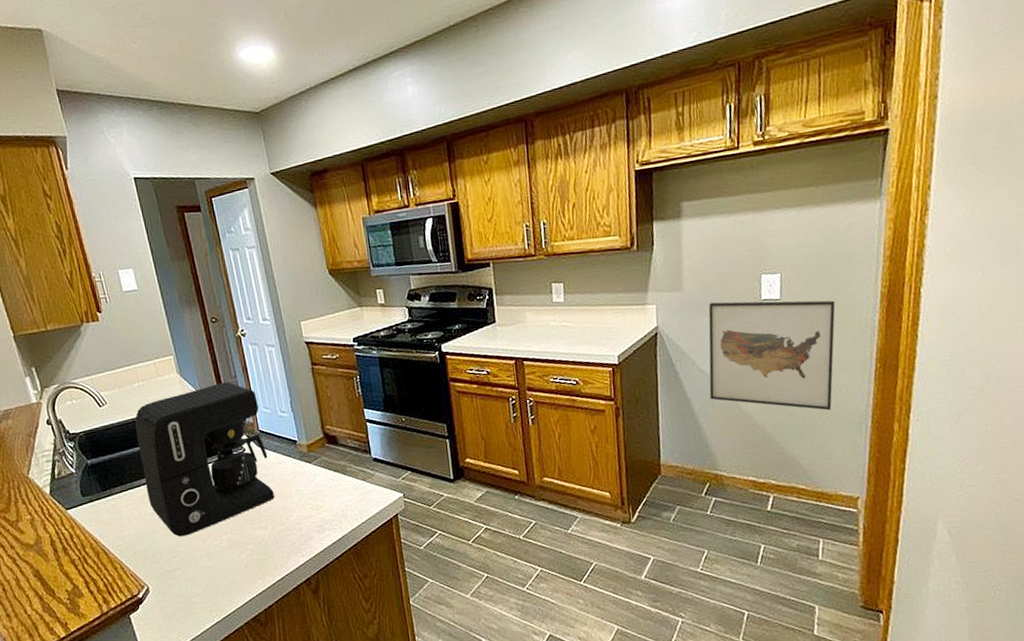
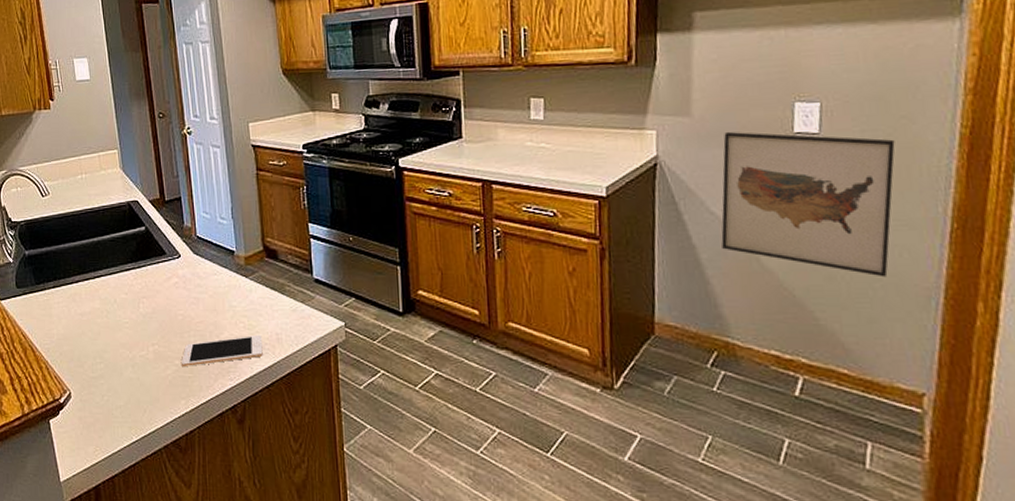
coffee maker: present [135,381,275,537] -> none [74,181,206,342]
cell phone: none [255,513,331,551] -> present [182,334,263,367]

